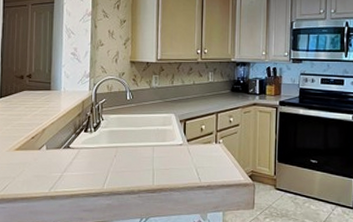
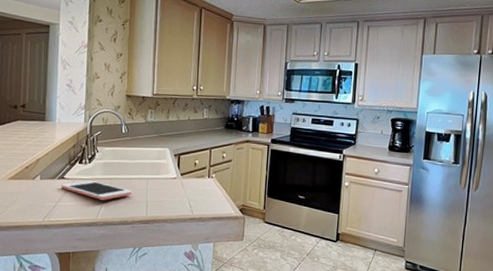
cell phone: none [66,150,137,169] -> present [60,181,132,200]

